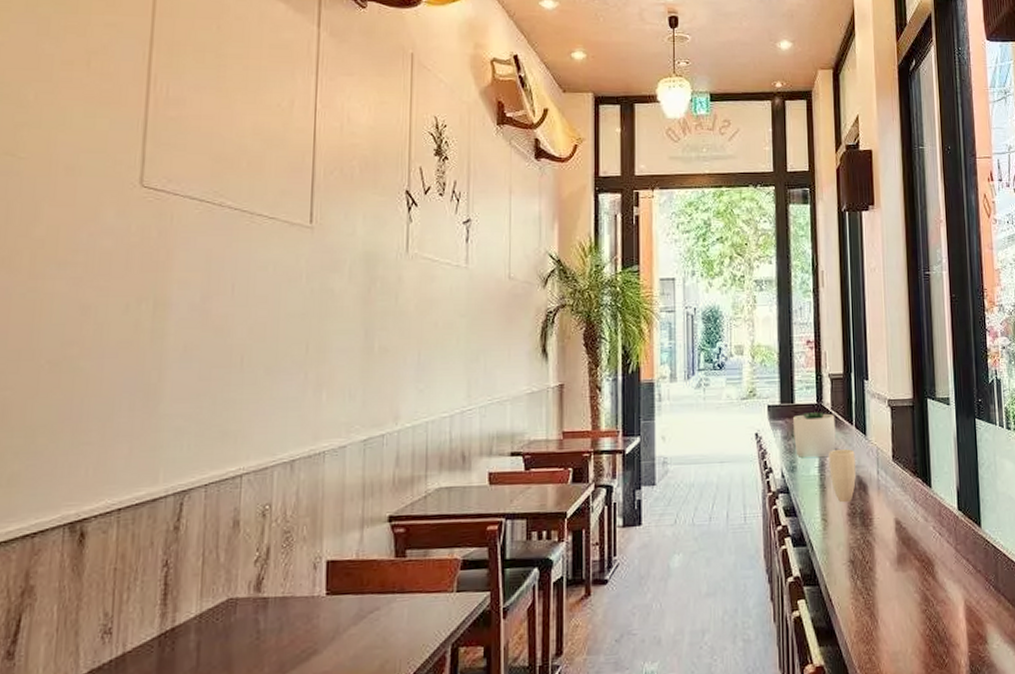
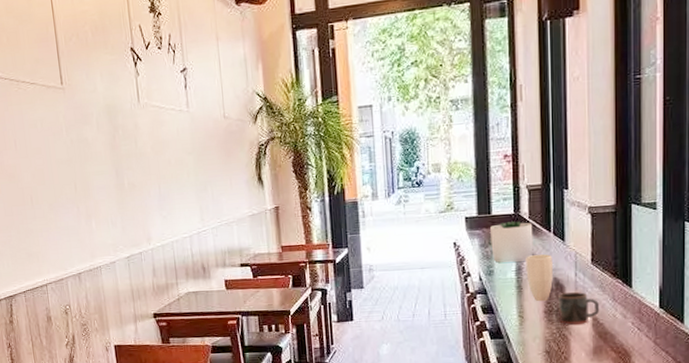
mug: none [862,491,901,529] -> present [558,291,599,325]

